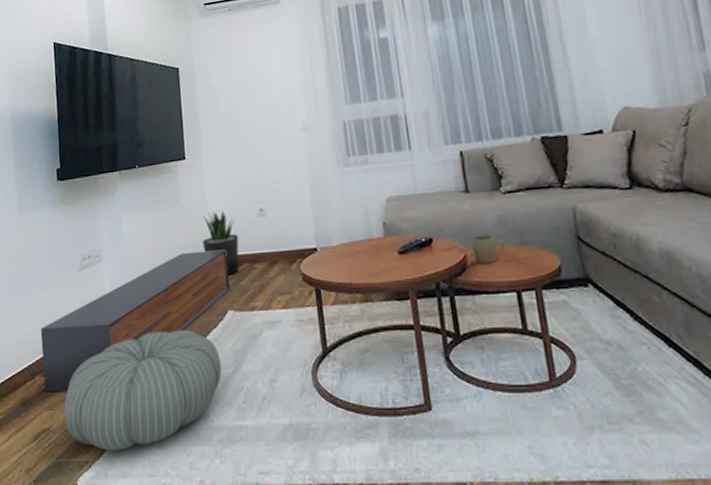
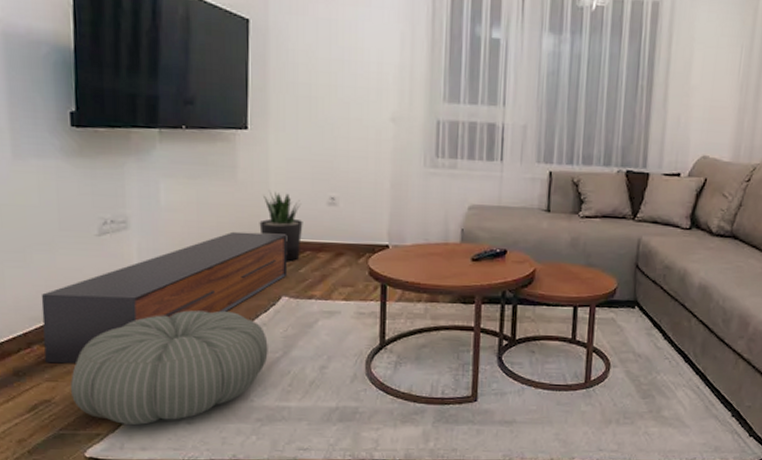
mug: present [471,234,505,263] -> none [542,252,572,279]

